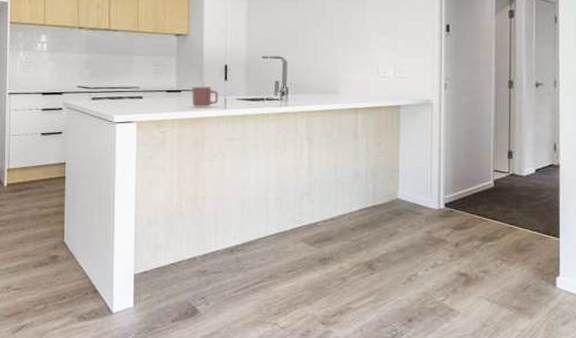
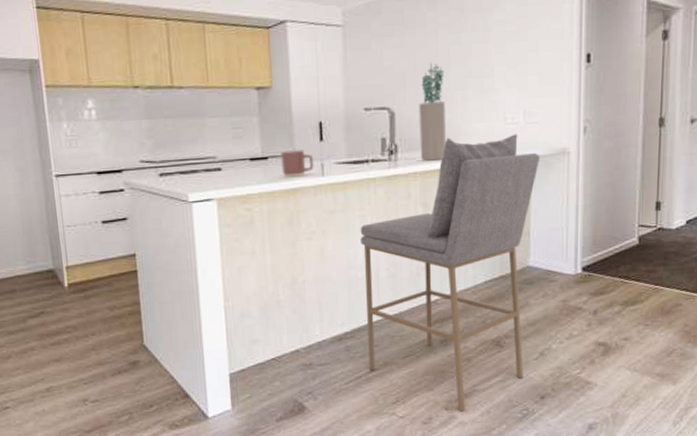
bar stool: none [254,85,407,327] -> present [360,134,539,412]
vase: none [307,24,330,103] -> present [419,62,447,161]

